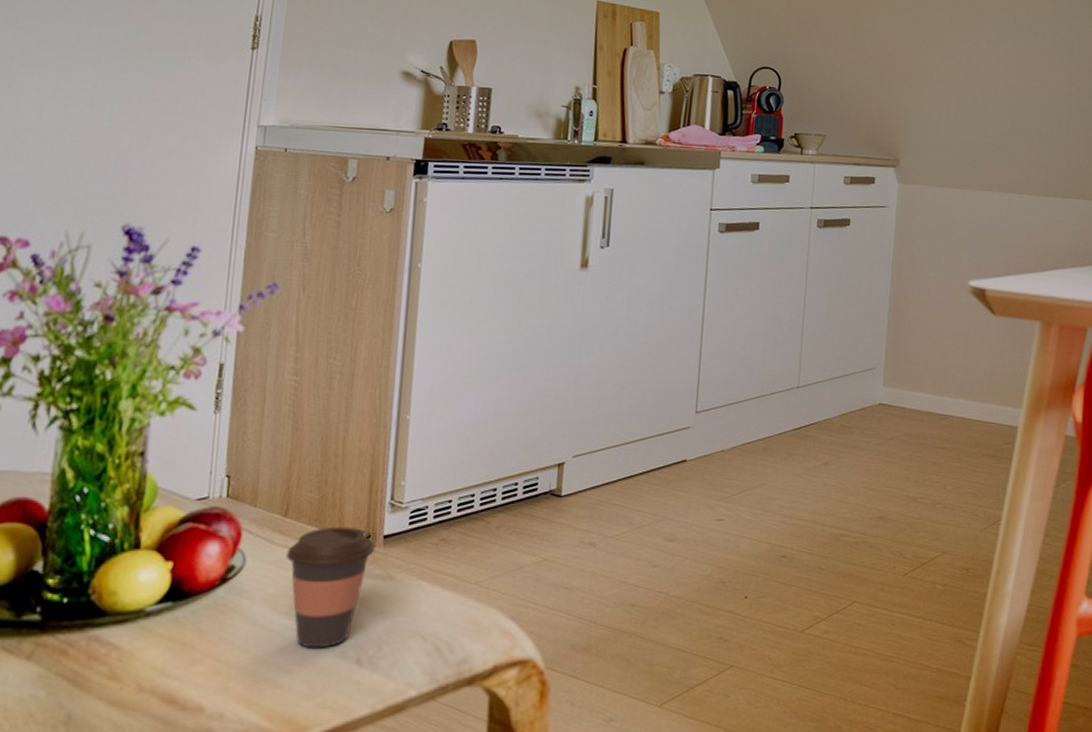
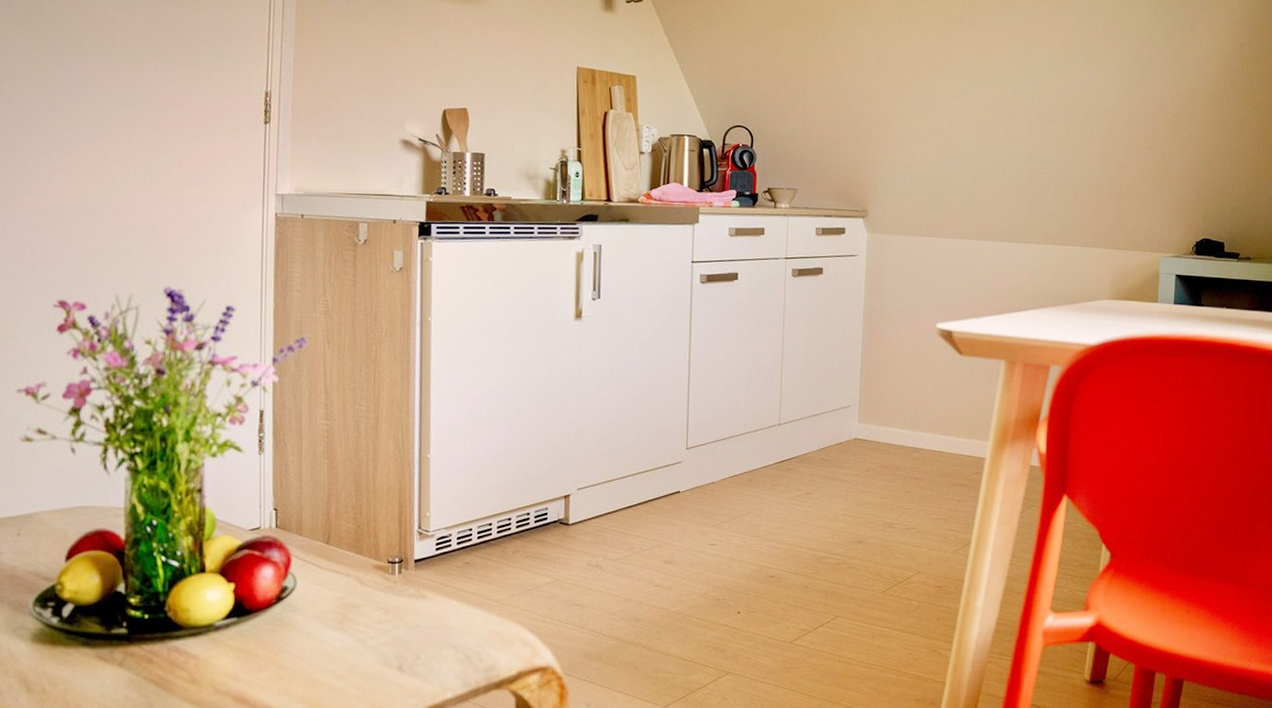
coffee cup: present [286,526,376,648] -> none [331,552,408,657]

